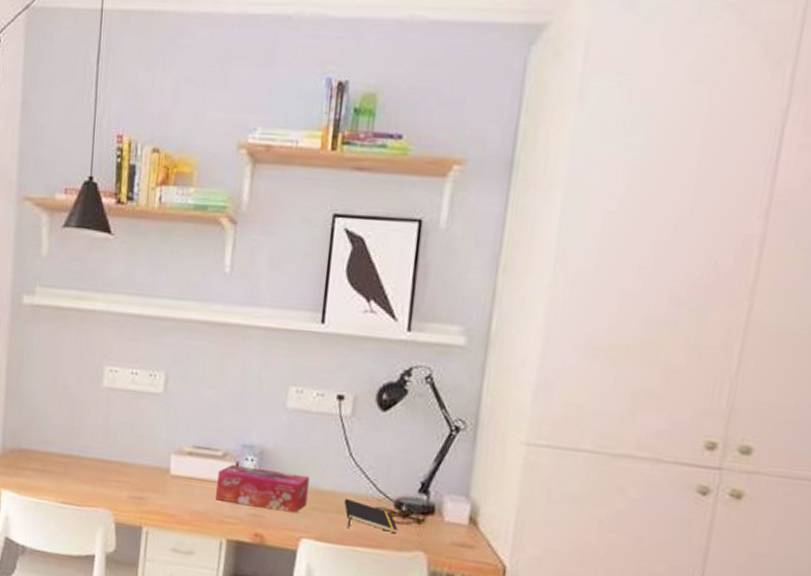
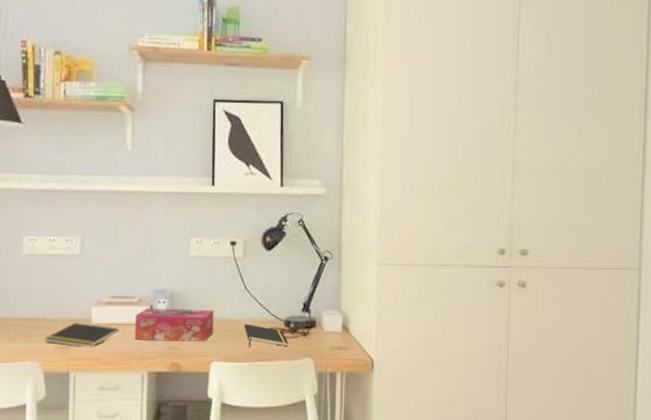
notepad: none [119,471,199,502] -> present [45,323,119,347]

